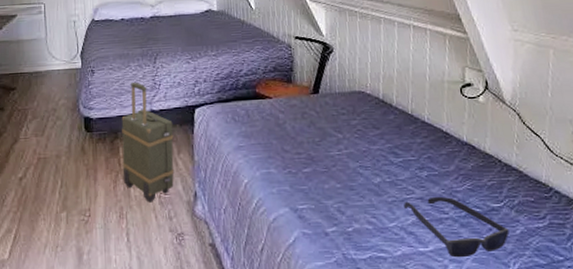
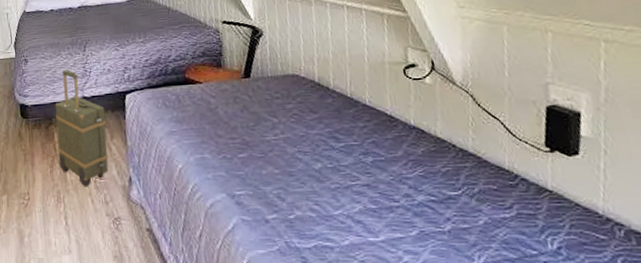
glasses: present [404,196,510,258] -> none [348,183,471,249]

